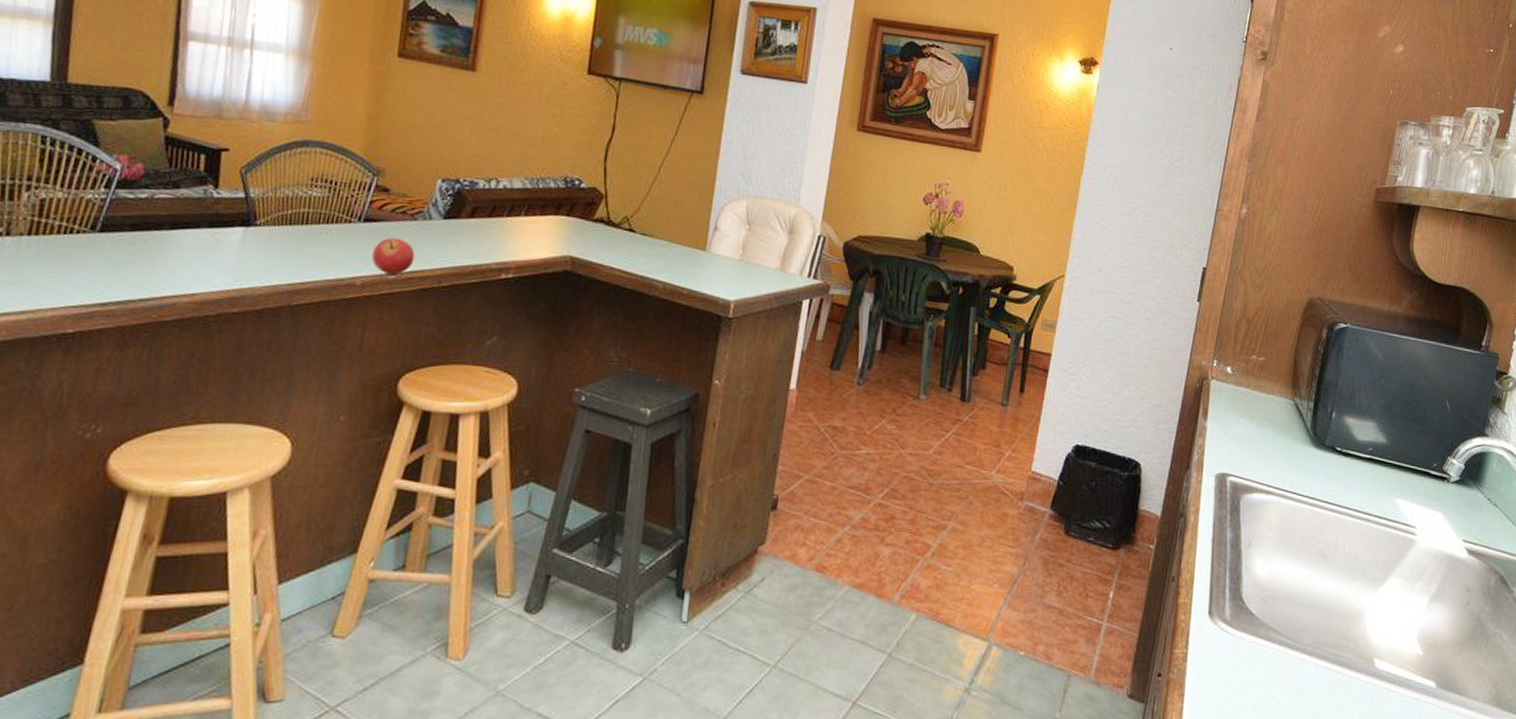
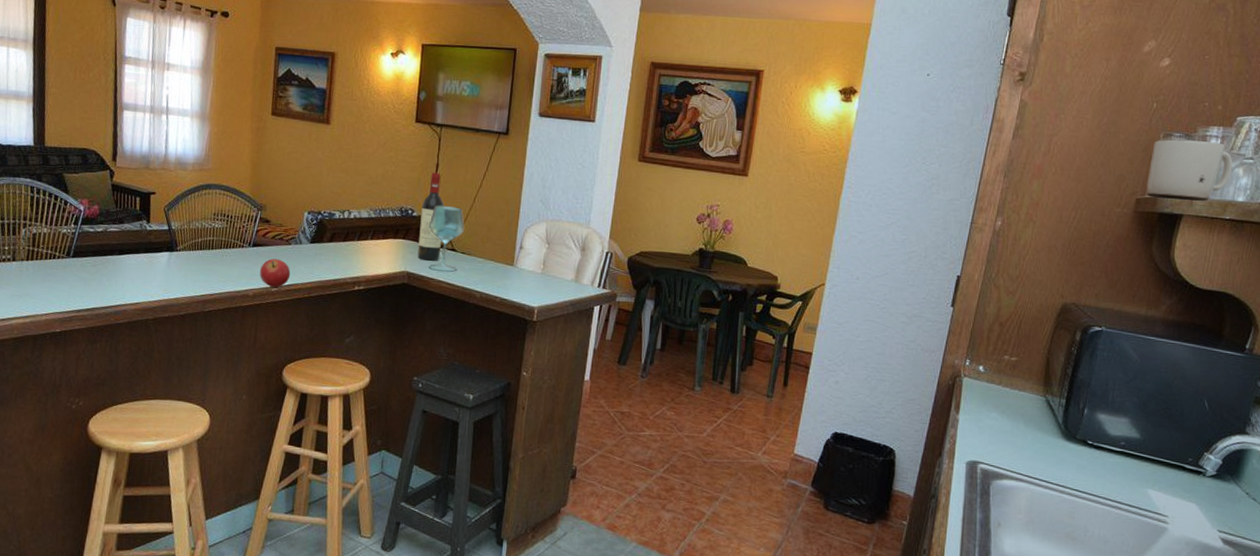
wine bottle: none [584,135,621,245] -> present [417,172,444,262]
wine glass: none [598,176,646,258] -> present [428,205,465,273]
mug: none [1385,127,1464,193] -> present [1146,139,1233,201]

